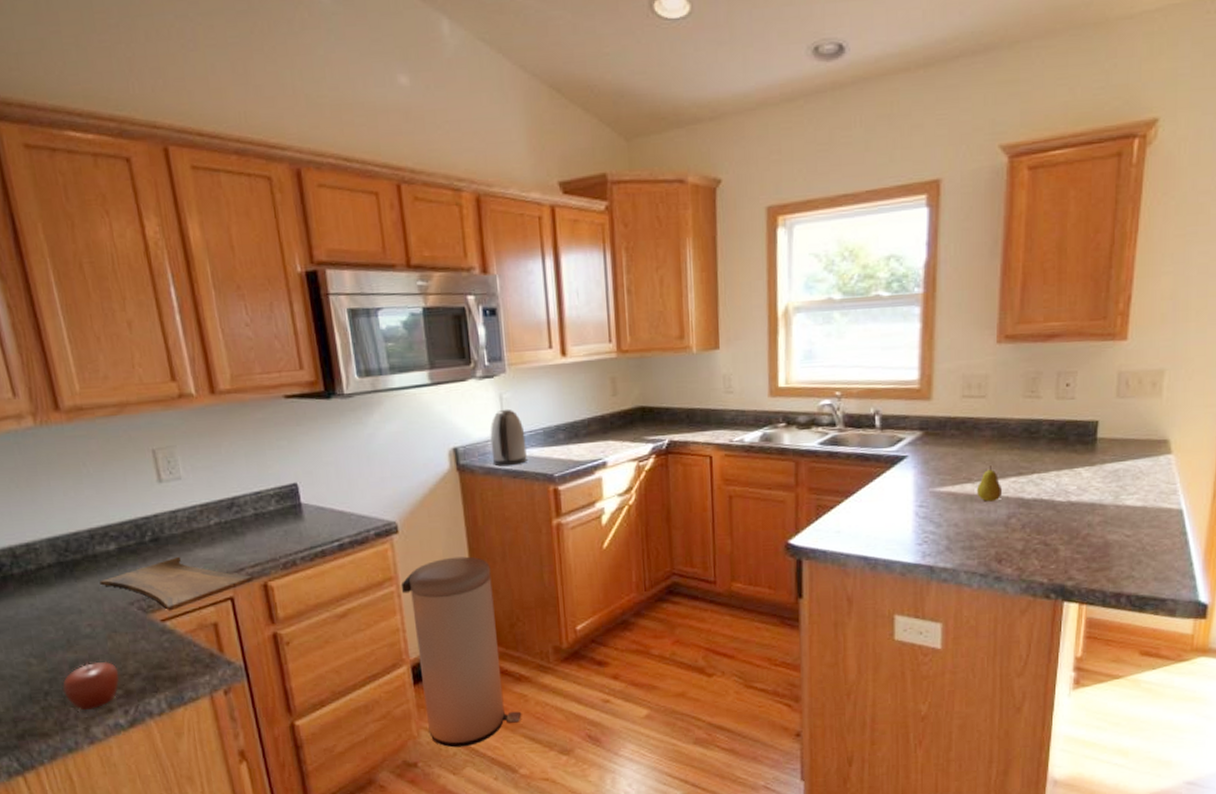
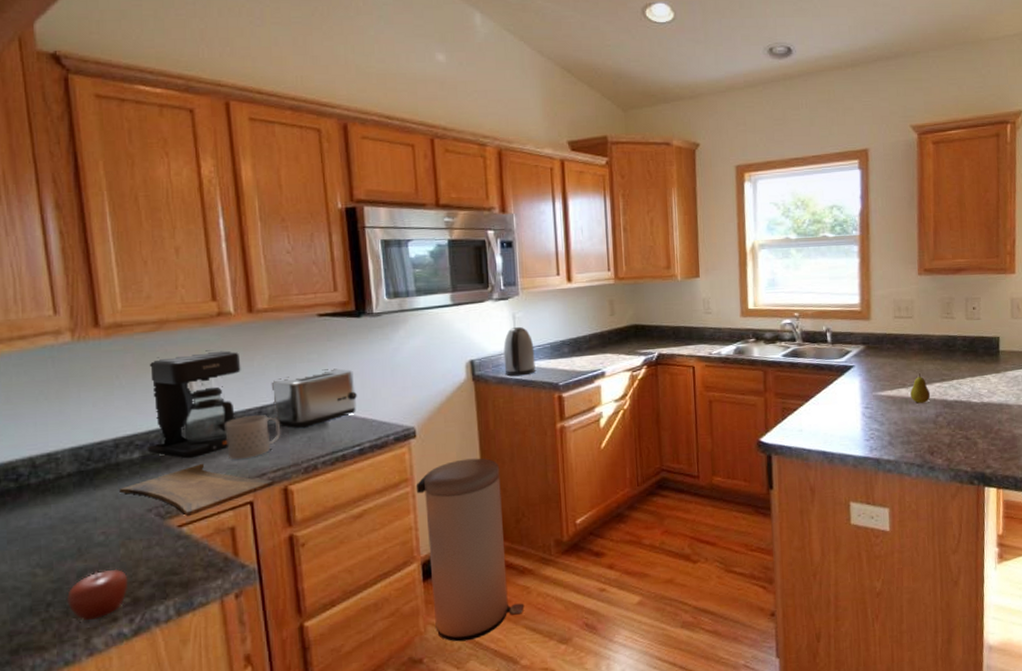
coffee maker: none [115,435,209,552] -> present [147,350,241,459]
mug: none [197,506,256,554] -> present [225,415,281,460]
toaster: none [241,456,333,522] -> present [271,368,357,429]

